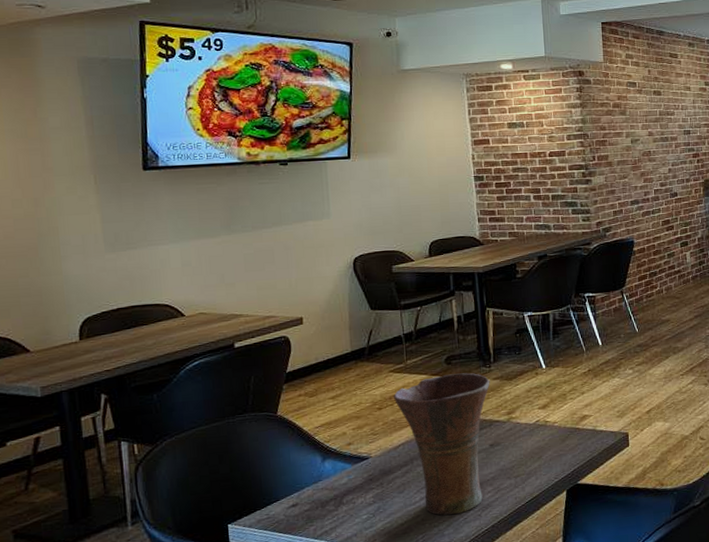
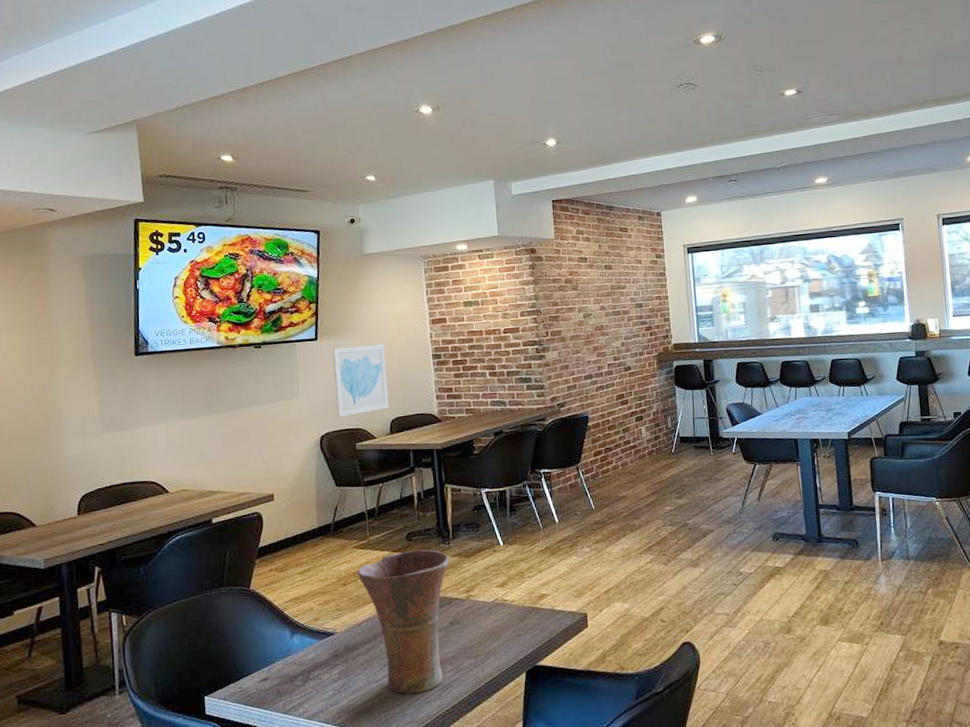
wall art: none [367,164,428,239] -> present [333,343,389,417]

